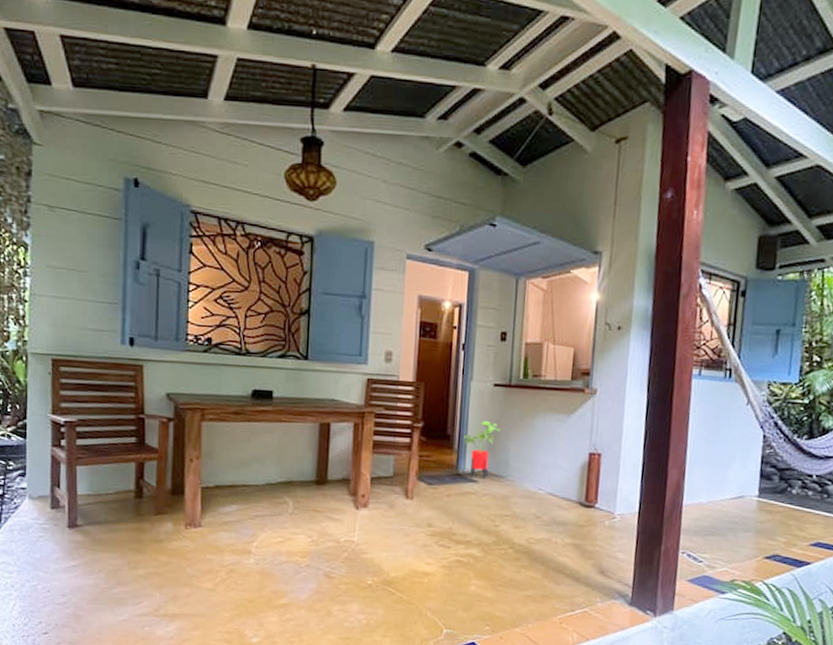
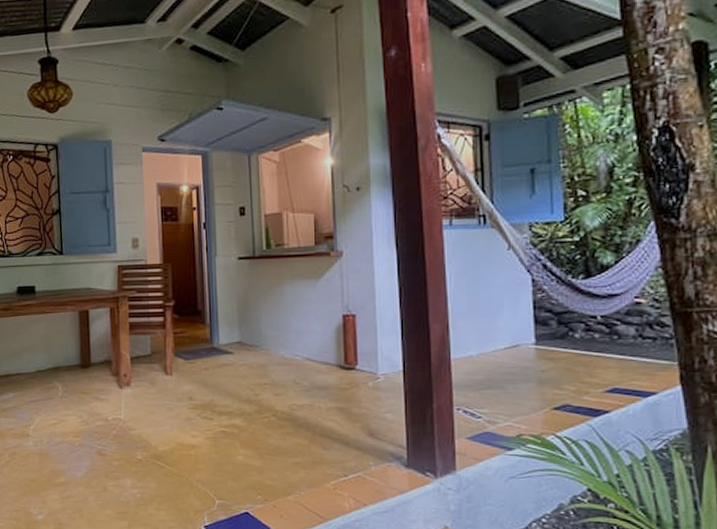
house plant: present [464,421,501,479] -> none [215,294,250,349]

